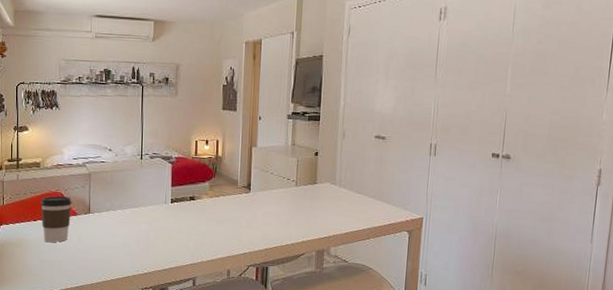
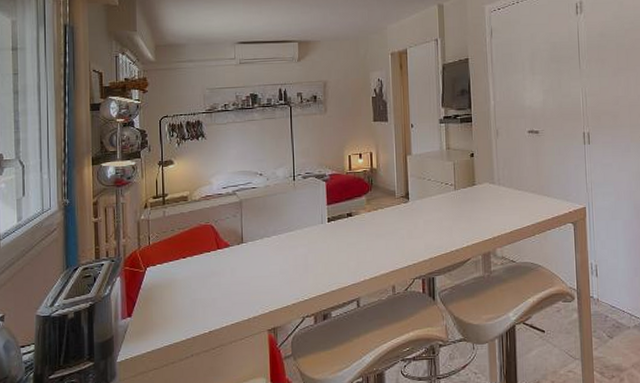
coffee cup: present [40,196,72,243] -> none [189,228,223,280]

